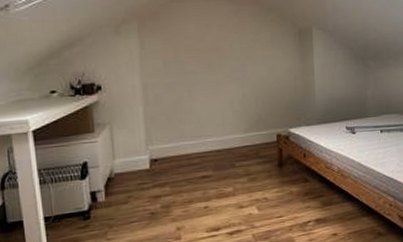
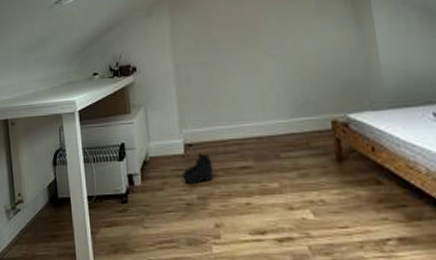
boots: none [148,166,177,196] -> present [183,152,213,184]

